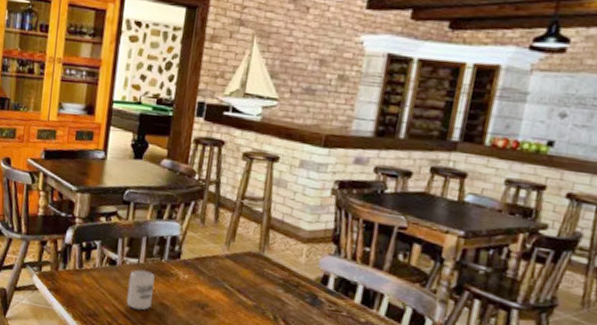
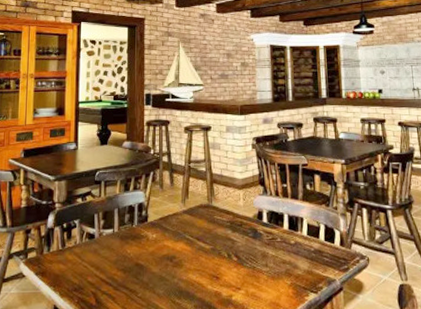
cup: present [126,269,155,311] -> none [107,237,128,275]

